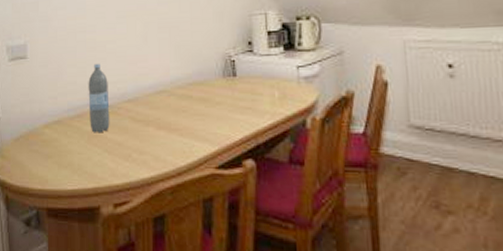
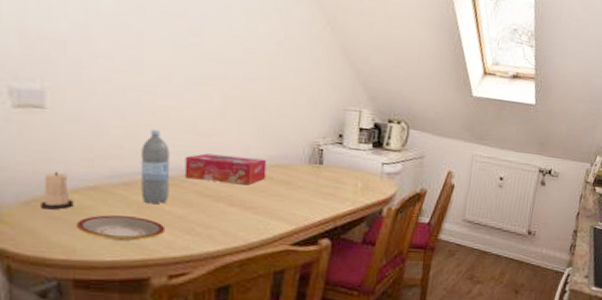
candle: none [26,111,46,144] -> present [41,172,74,210]
plate: none [48,146,109,170] -> present [77,215,166,241]
tissue box: none [120,78,186,106] -> present [184,153,267,184]

